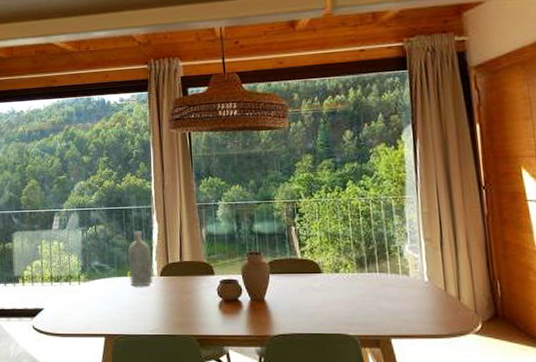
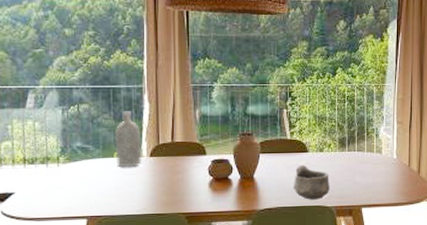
bowl: none [308,287,350,327] -> present [293,165,330,200]

